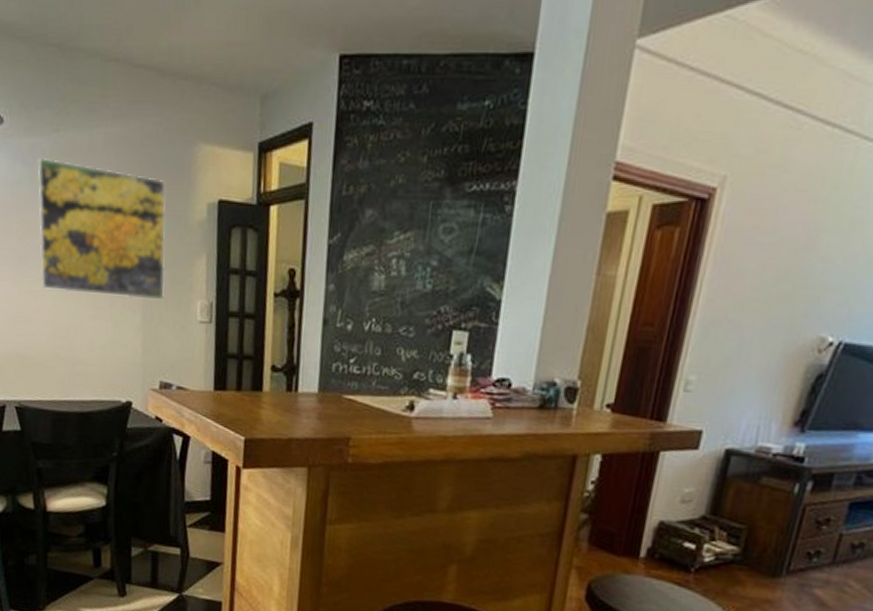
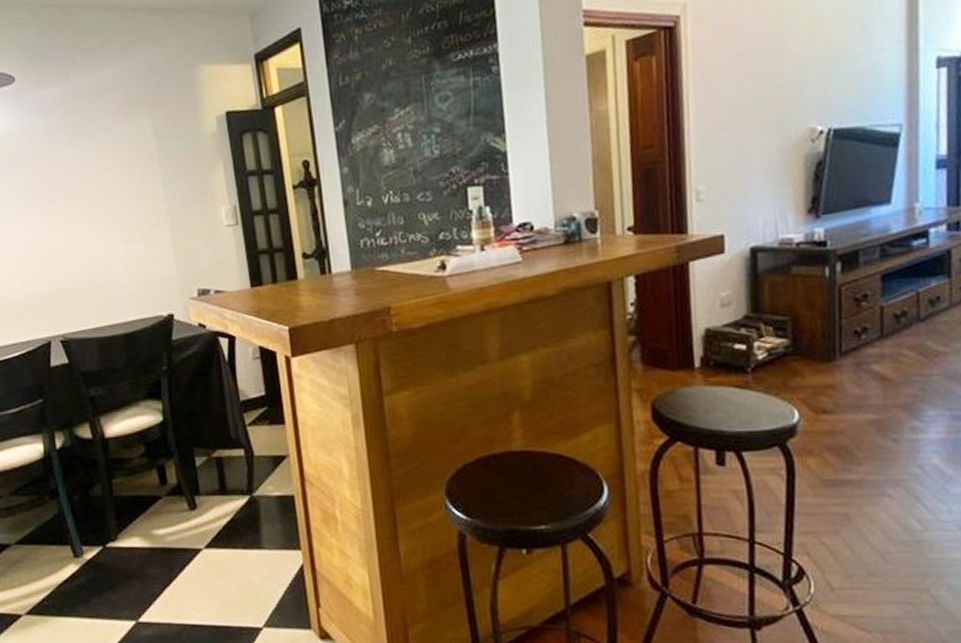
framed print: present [37,158,167,301] -> none [51,103,190,224]

